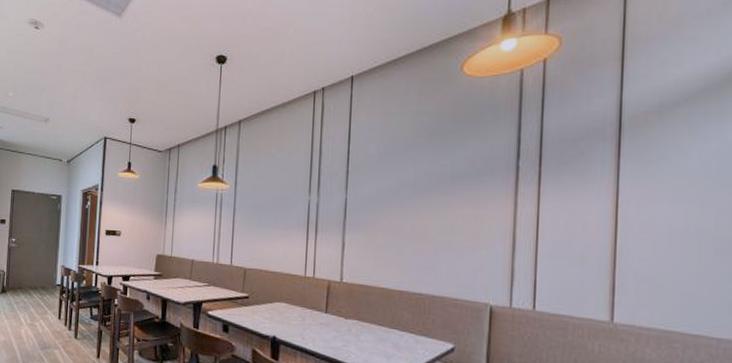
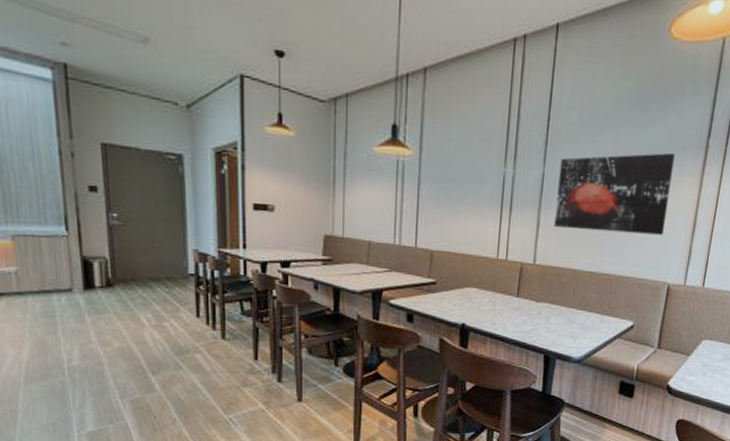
wall art: none [359,175,483,255] -> present [554,152,676,235]

